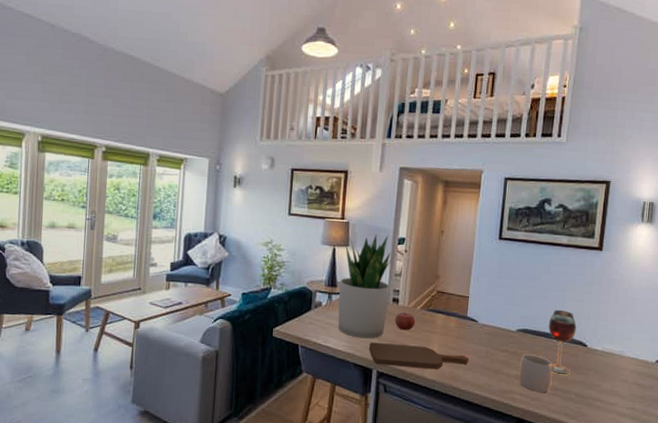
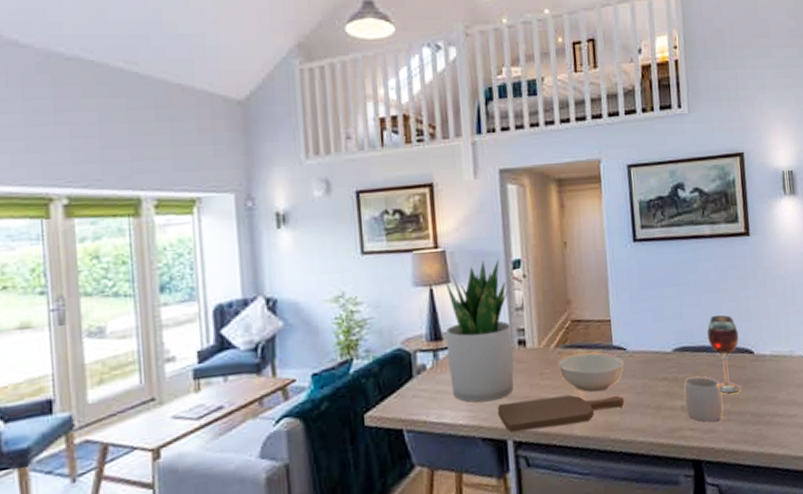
fruit: present [394,312,416,331] -> none [524,355,552,380]
bowl: none [421,317,473,349] -> present [558,353,623,392]

